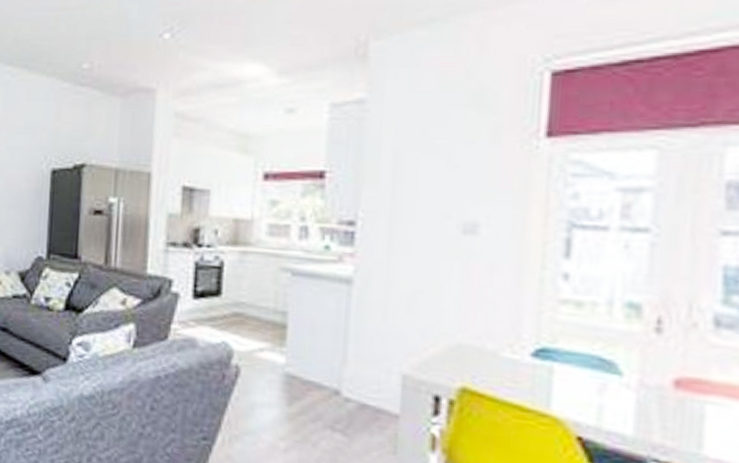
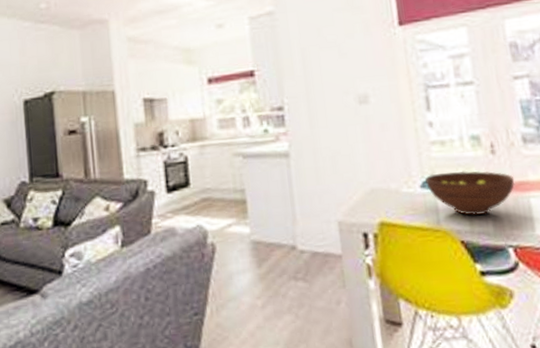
fruit bowl: none [540,341,686,412] -> present [425,170,515,216]

